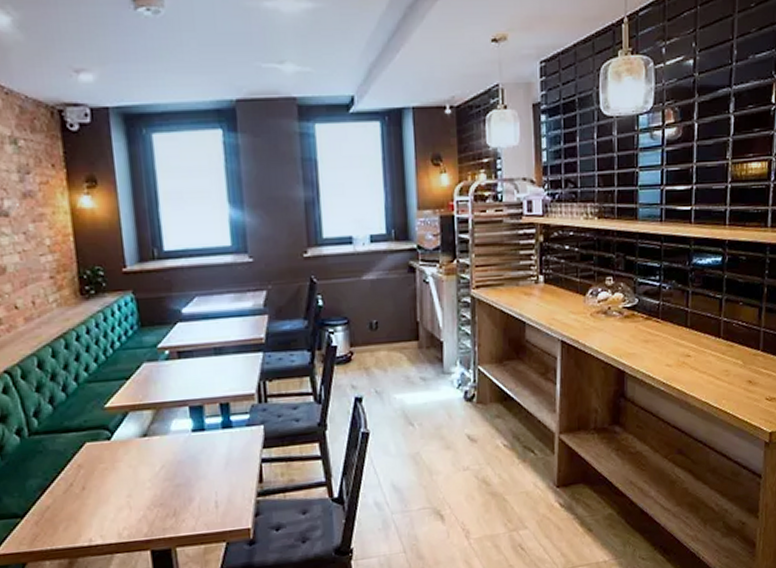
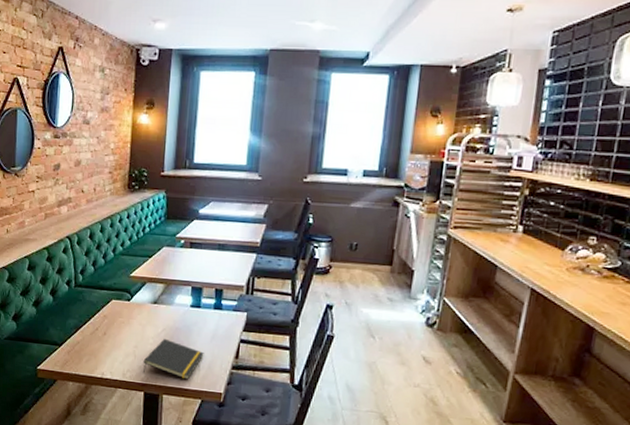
notepad: none [142,477,220,527] -> present [142,338,204,380]

